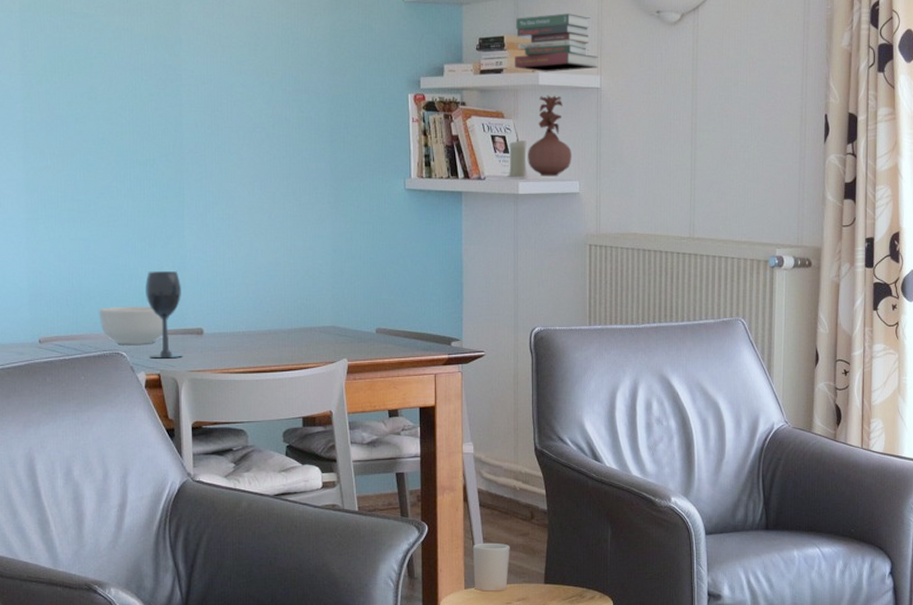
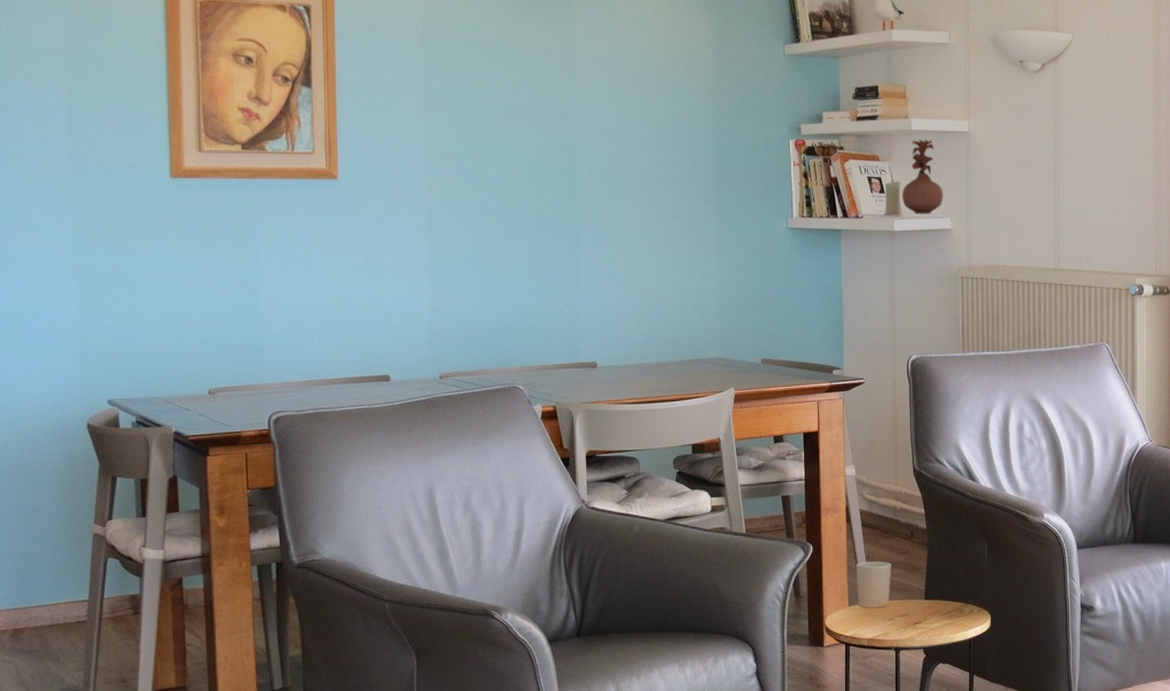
bowl: present [98,306,168,345] -> none [496,342,563,380]
wine glass: present [144,271,182,359] -> none [541,308,577,391]
books: present [515,13,599,72] -> none [889,64,967,118]

